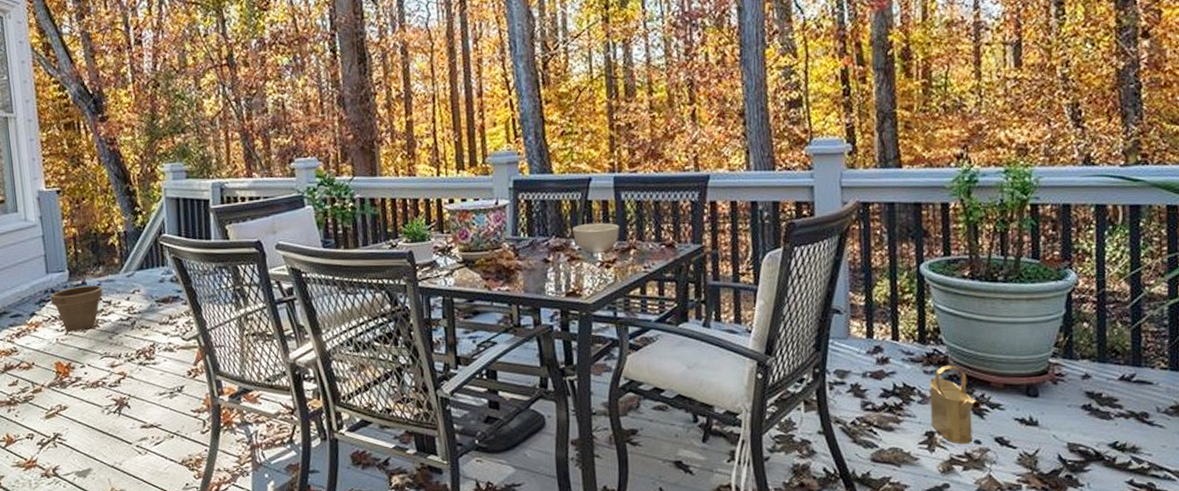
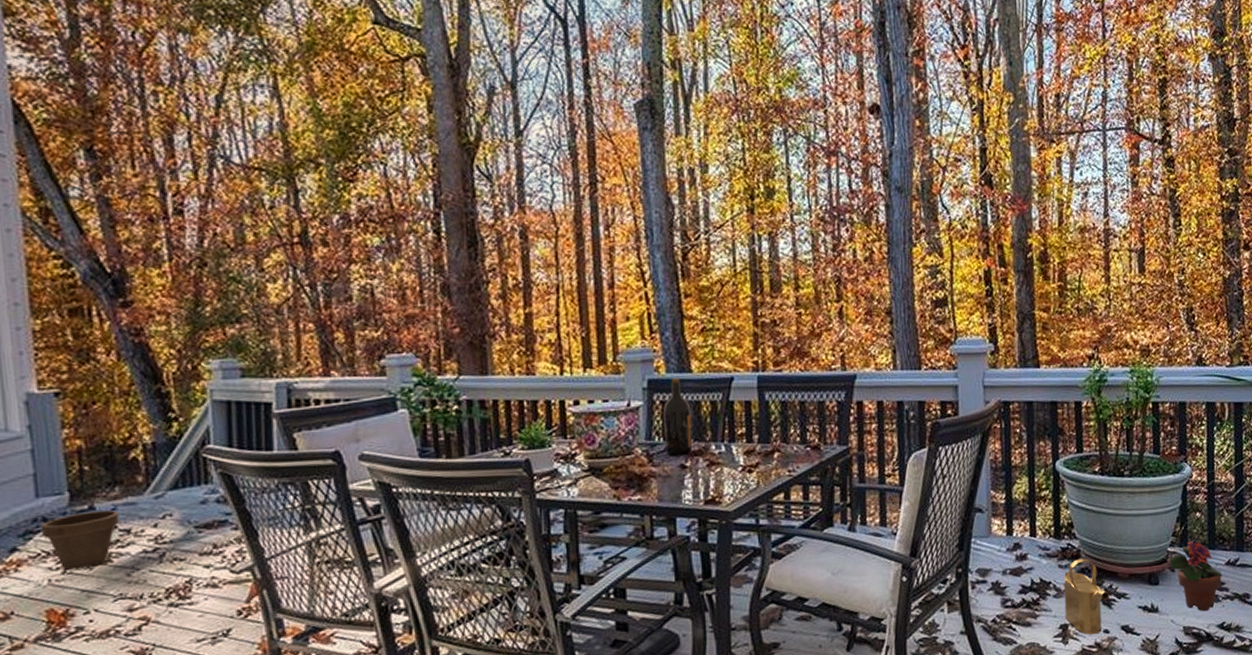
wine bottle: none [528,179,555,252] -> present [663,379,693,457]
bowl: present [572,222,619,254] -> none [713,424,763,458]
potted flower: none [1052,353,1115,429] -> present [1170,541,1223,612]

